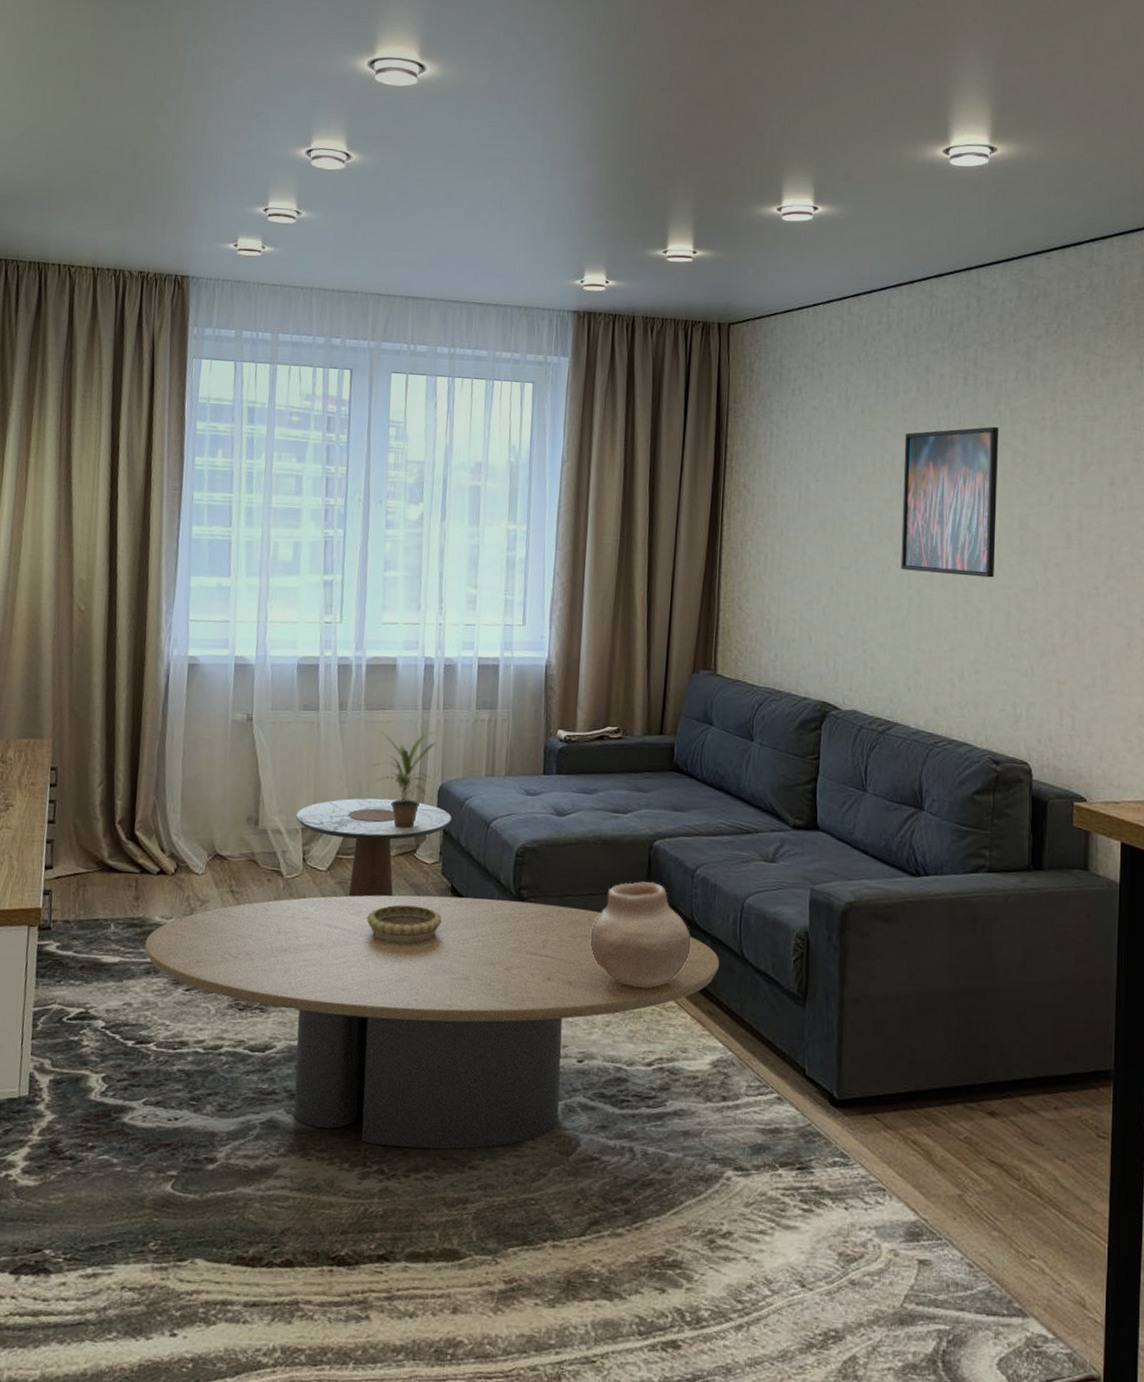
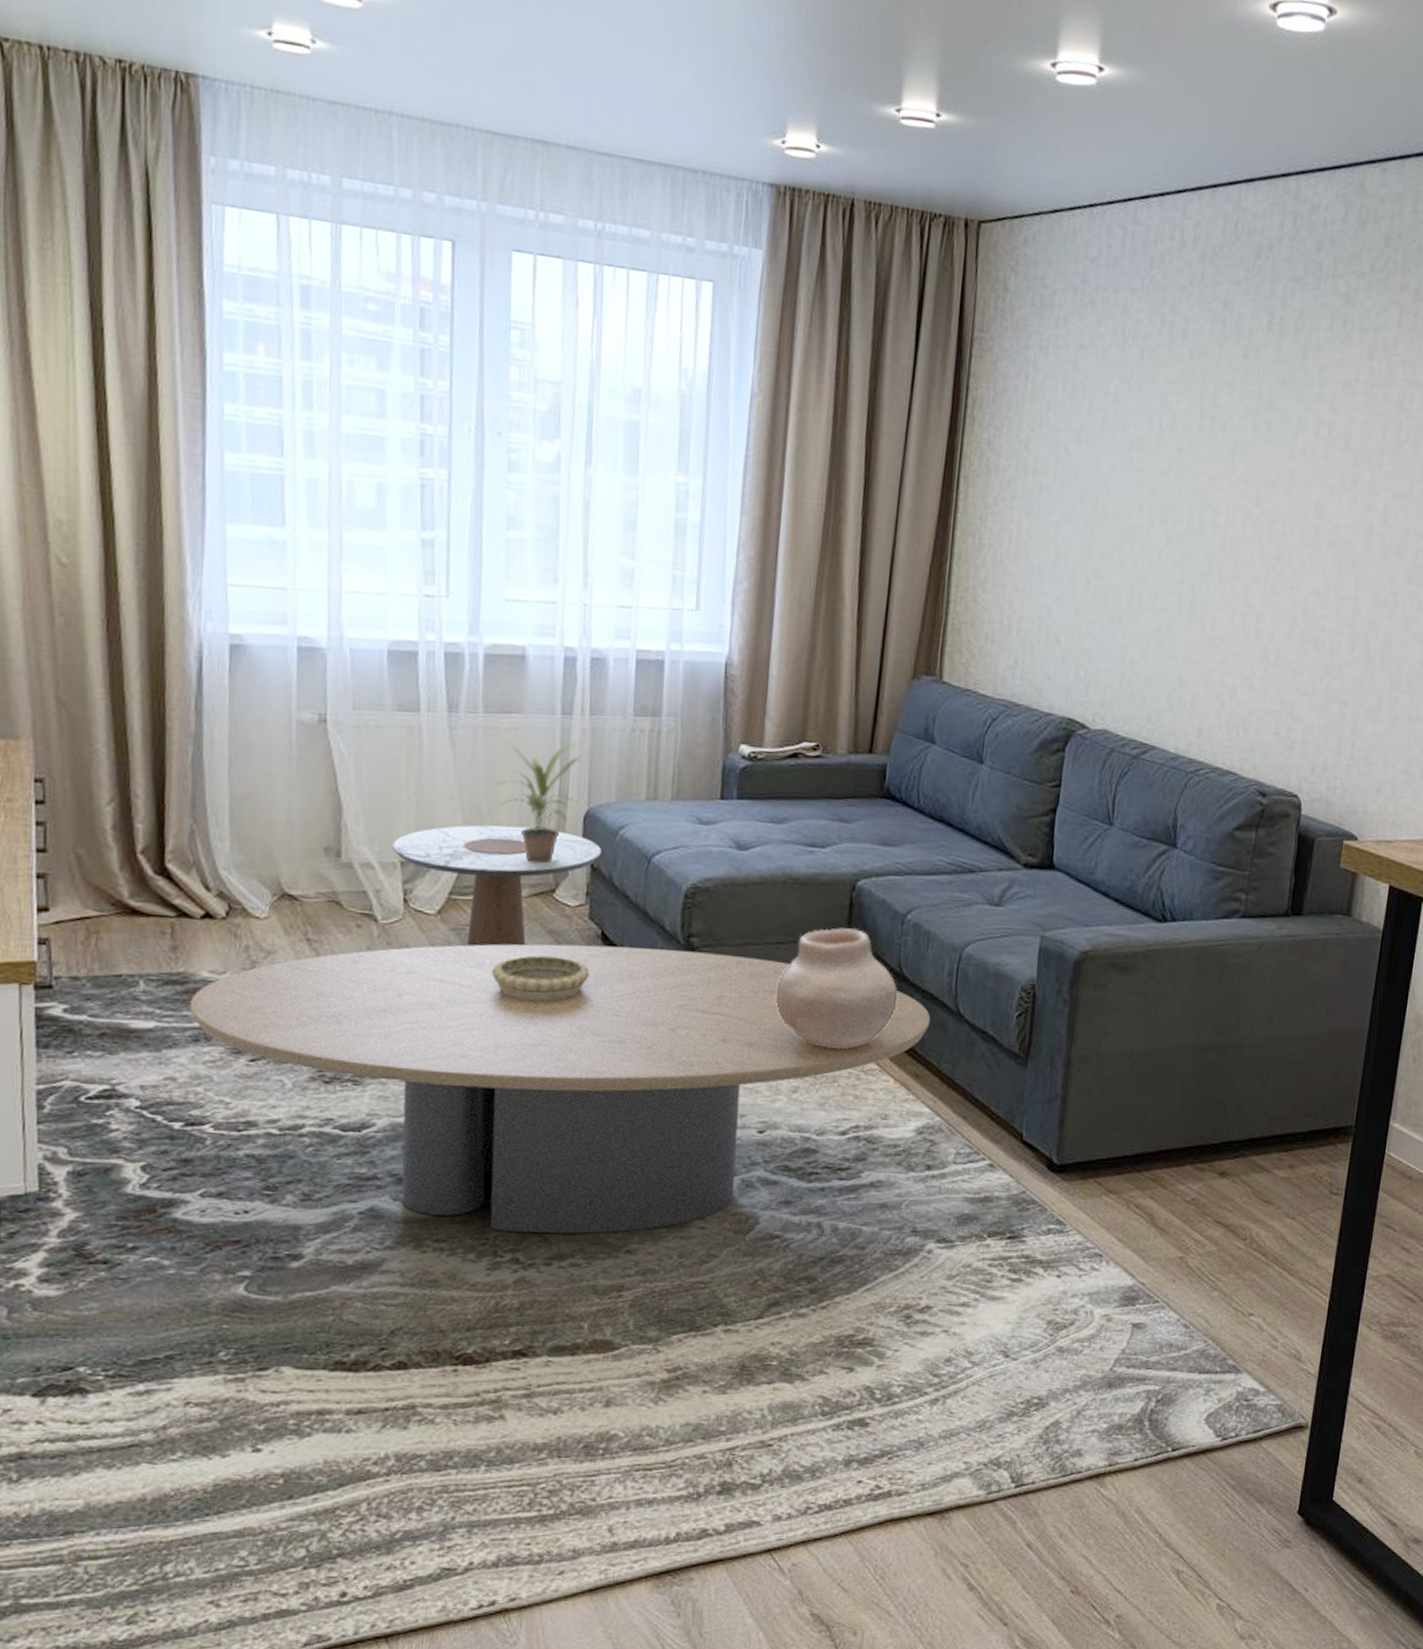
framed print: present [901,426,999,578] -> none [1173,386,1304,576]

